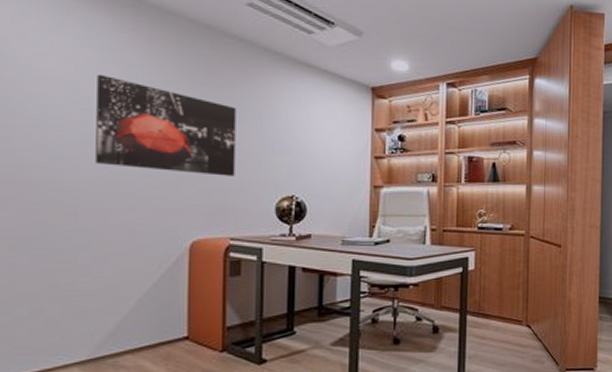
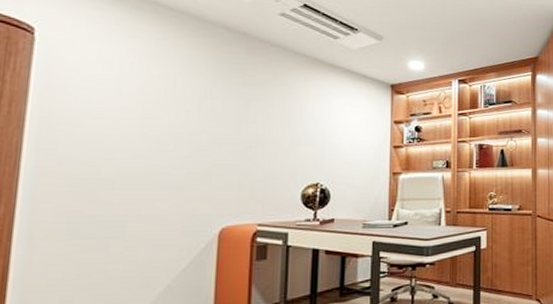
wall art: present [96,73,236,177] -> none [133,76,267,167]

